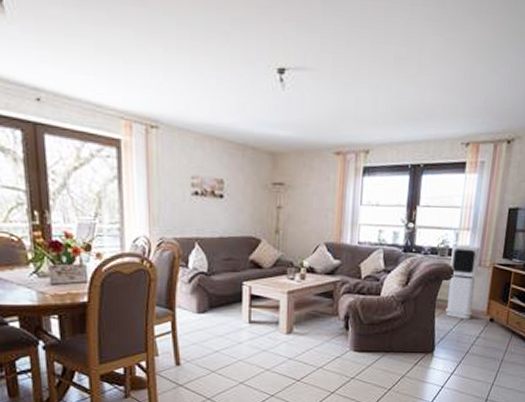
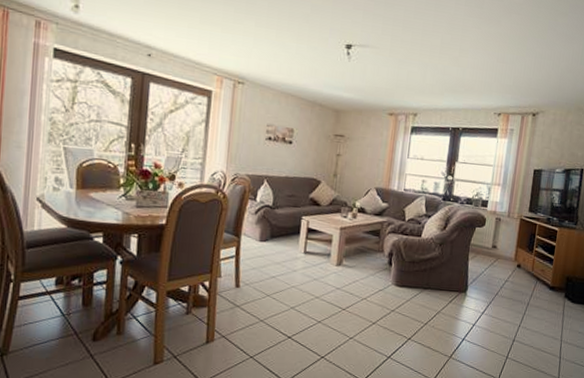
air purifier: present [445,244,480,319] -> none [478,197,509,264]

